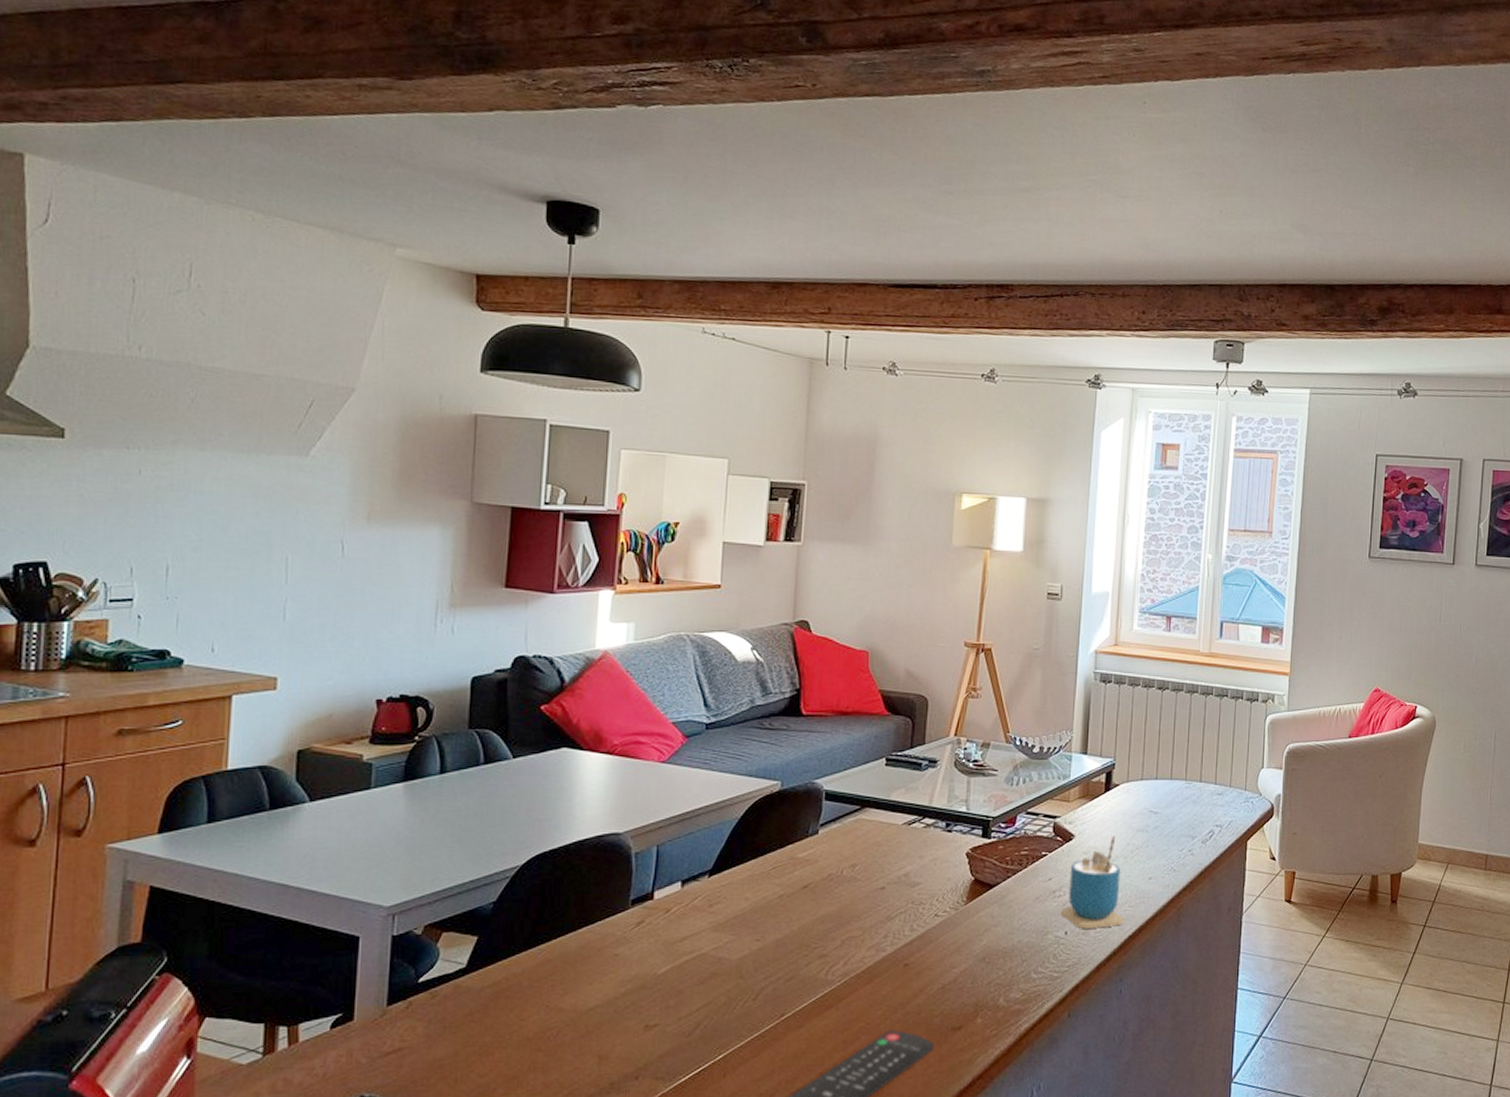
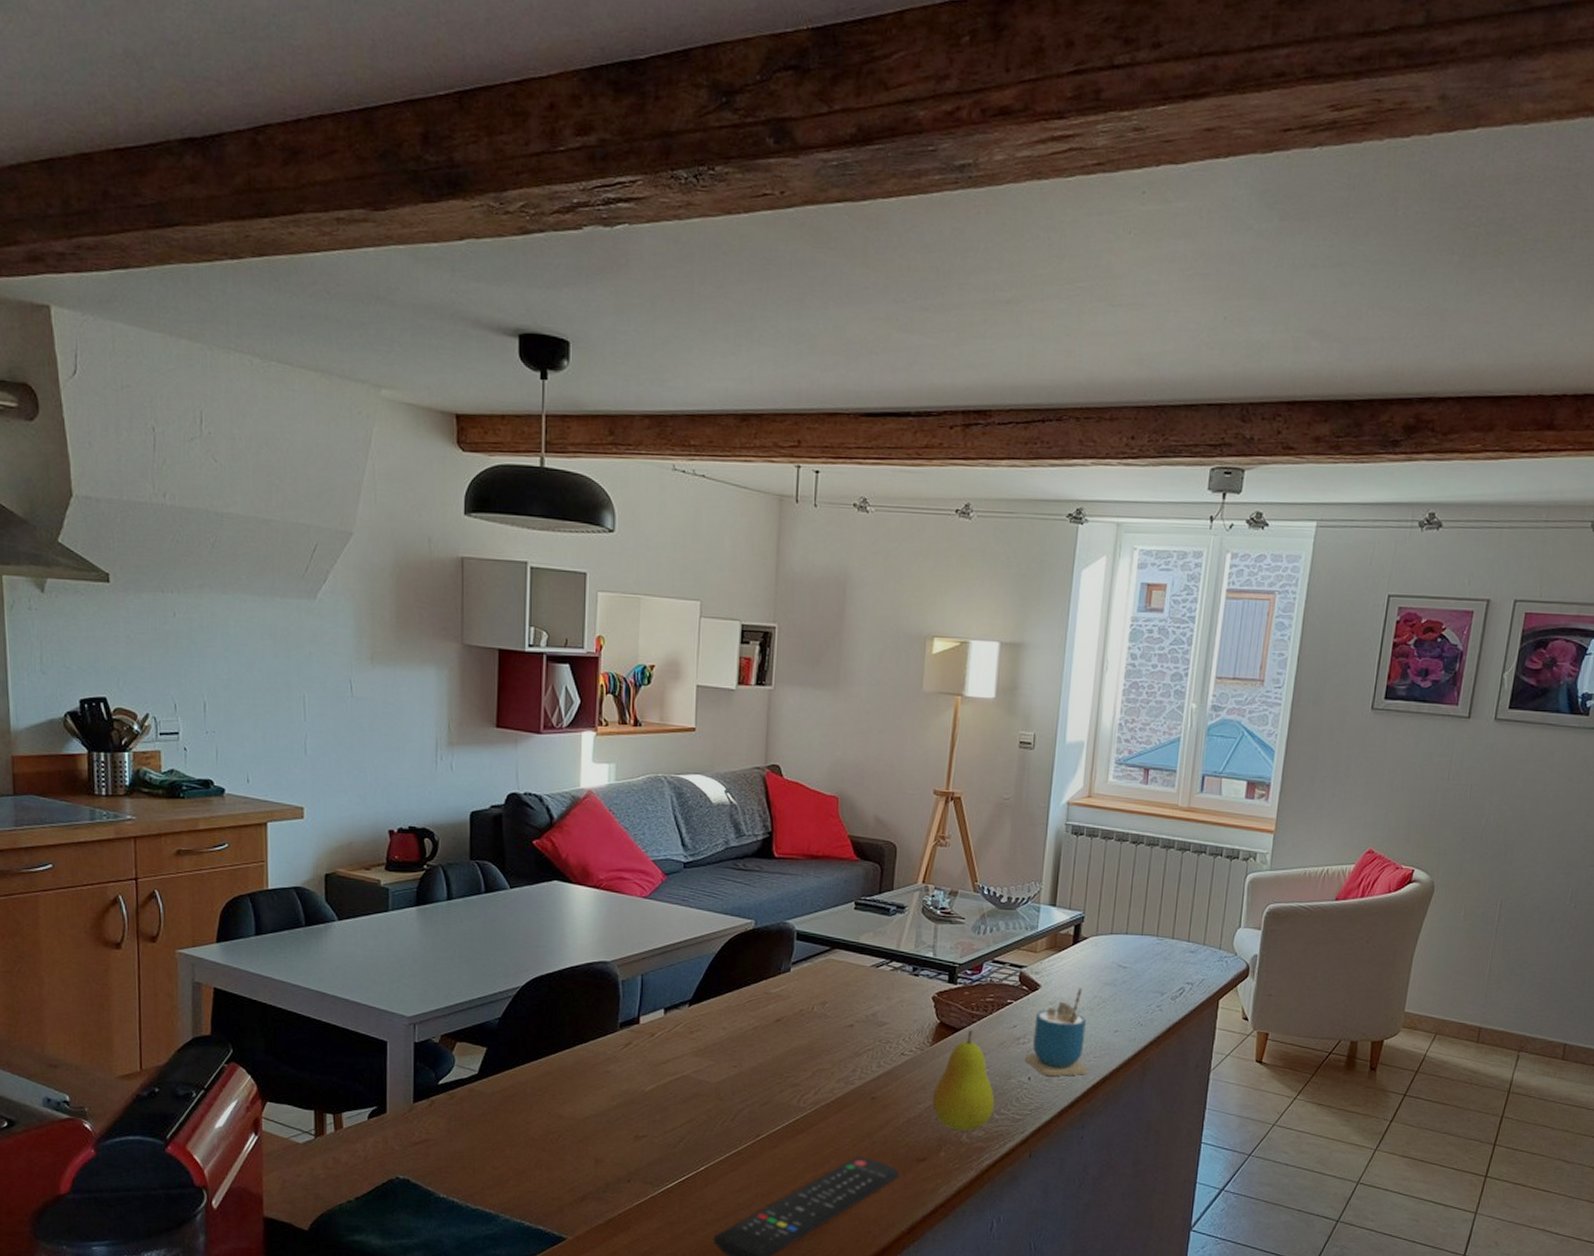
fruit: none [967,884,1032,994] -> present [932,1029,995,1131]

